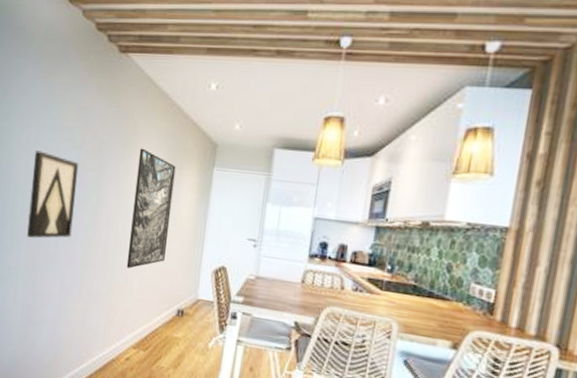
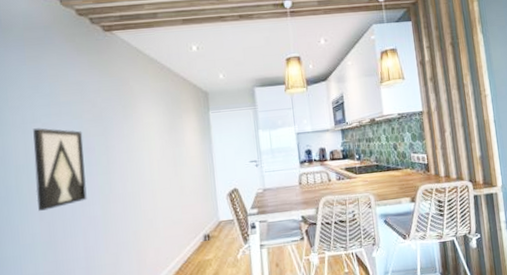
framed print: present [126,148,176,269] -> none [140,107,183,213]

